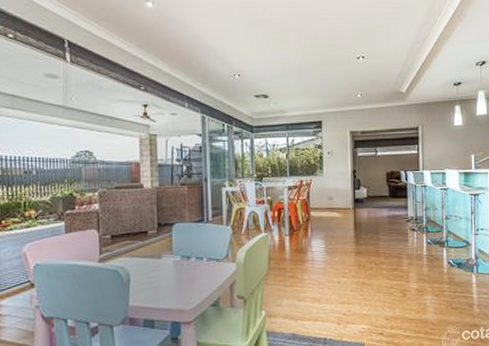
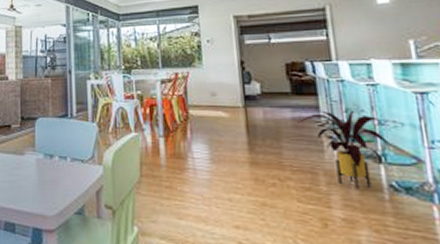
house plant: none [392,208,451,267] -> present [298,110,388,189]

